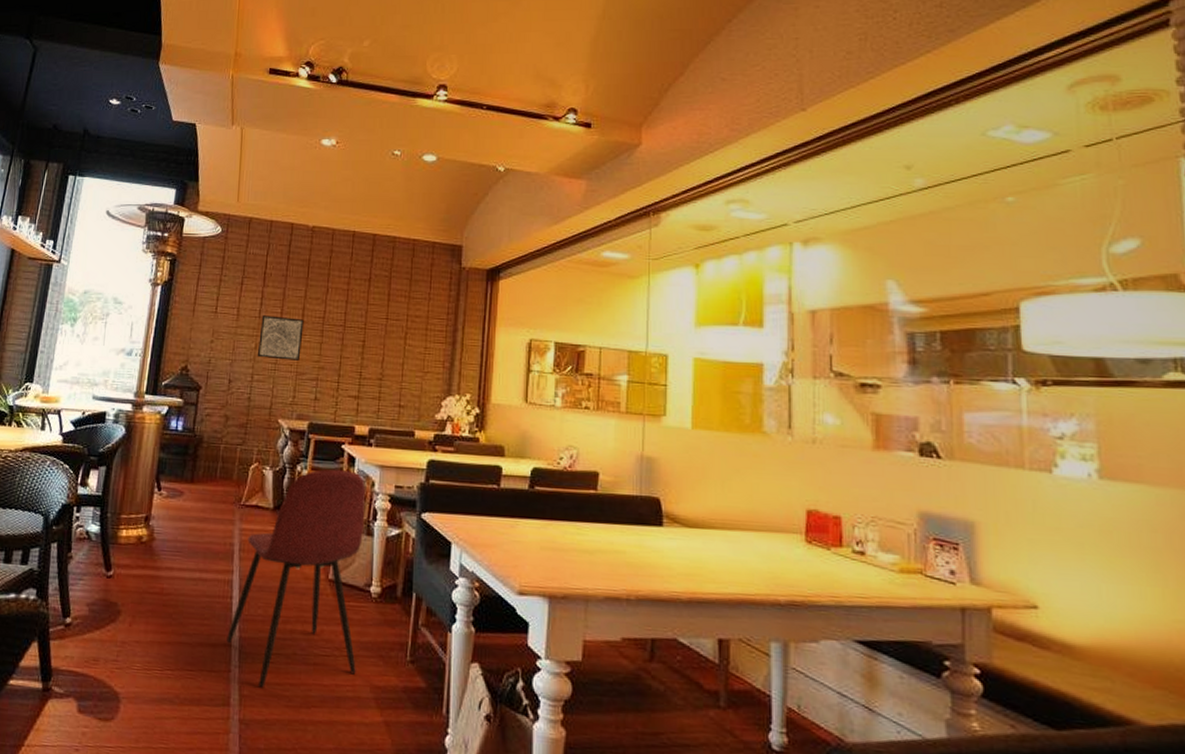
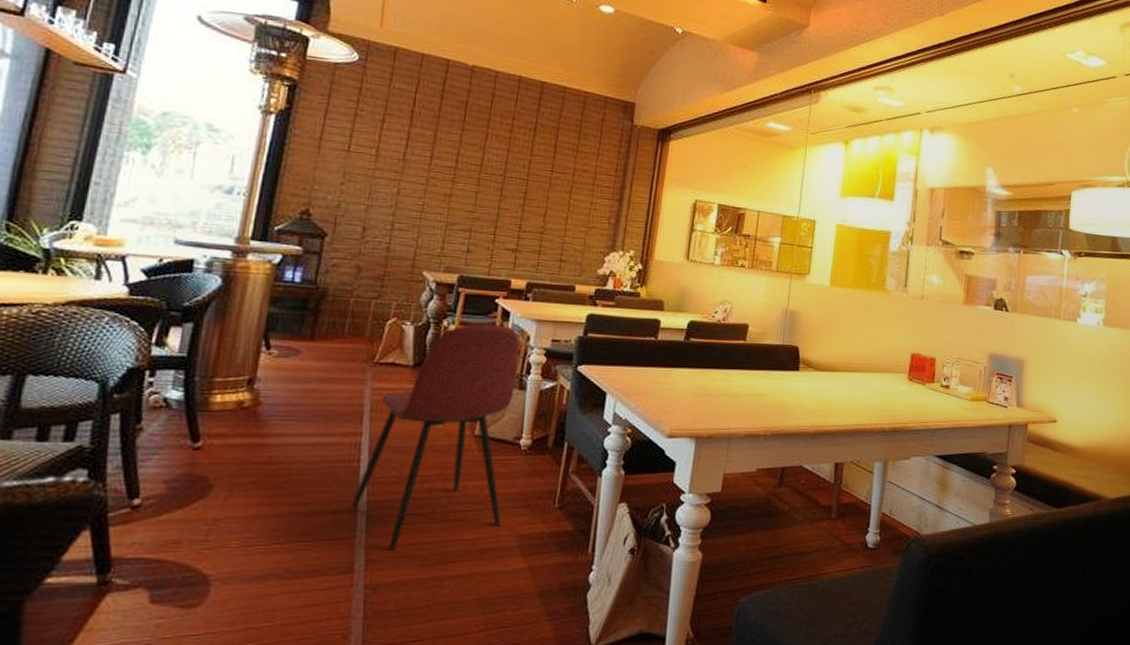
wall art: present [257,315,304,361] -> none [399,158,458,210]

